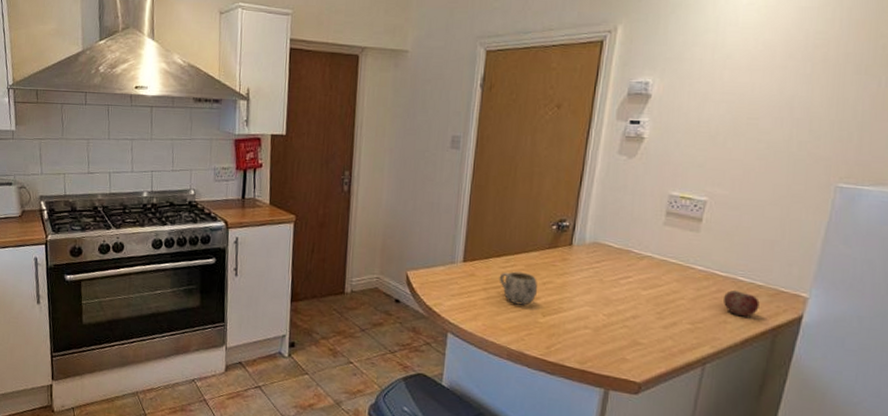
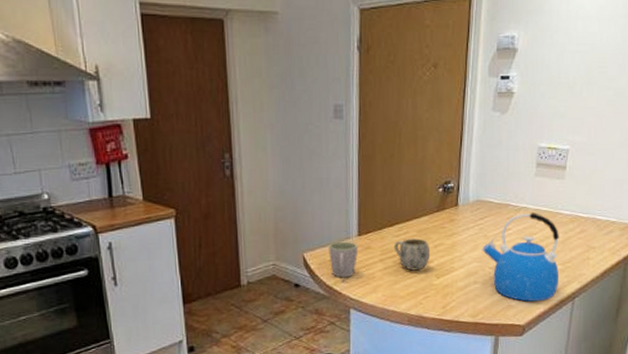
mug: none [432,264,463,301] -> present [328,241,359,278]
kettle: none [596,262,690,361] -> present [482,213,560,302]
apple: present [724,290,760,317] -> none [586,229,614,252]

